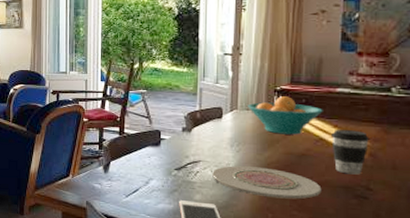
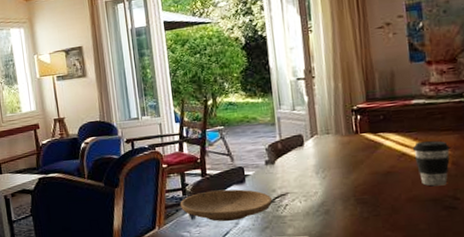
plate: none [95,148,185,180] -> present [180,189,273,222]
plate: present [212,166,322,200] -> none [301,191,411,221]
fruit bowl: present [247,96,323,135] -> none [327,115,402,155]

